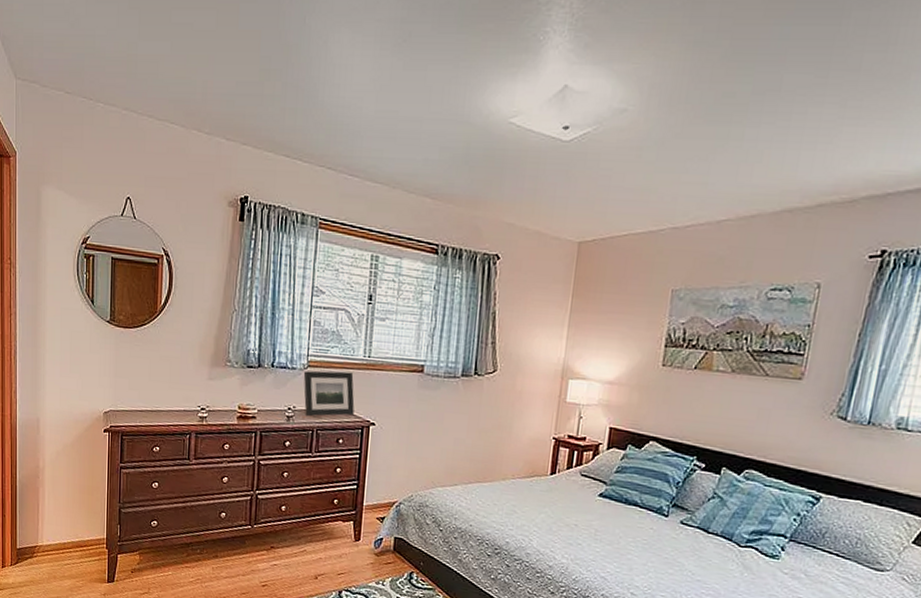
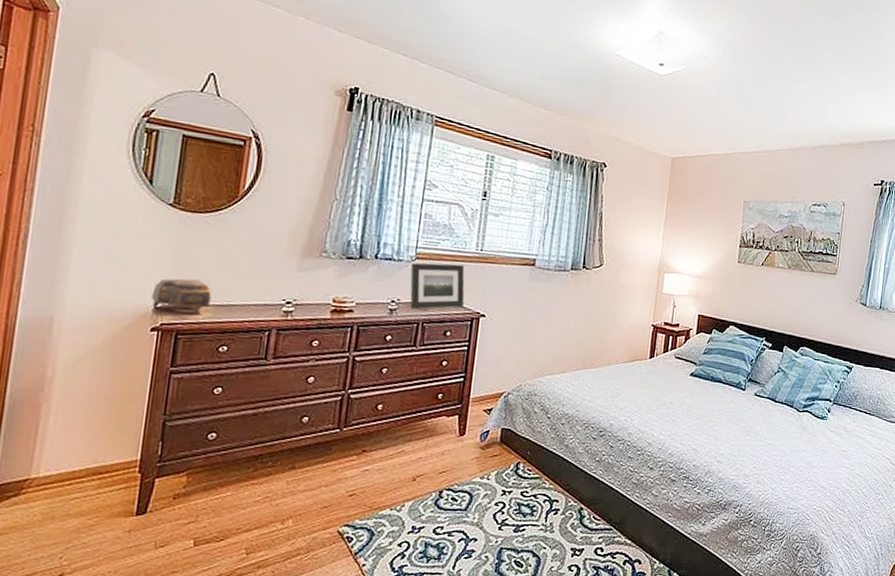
jewelry box: none [102,387,144,419] -> present [151,278,212,315]

